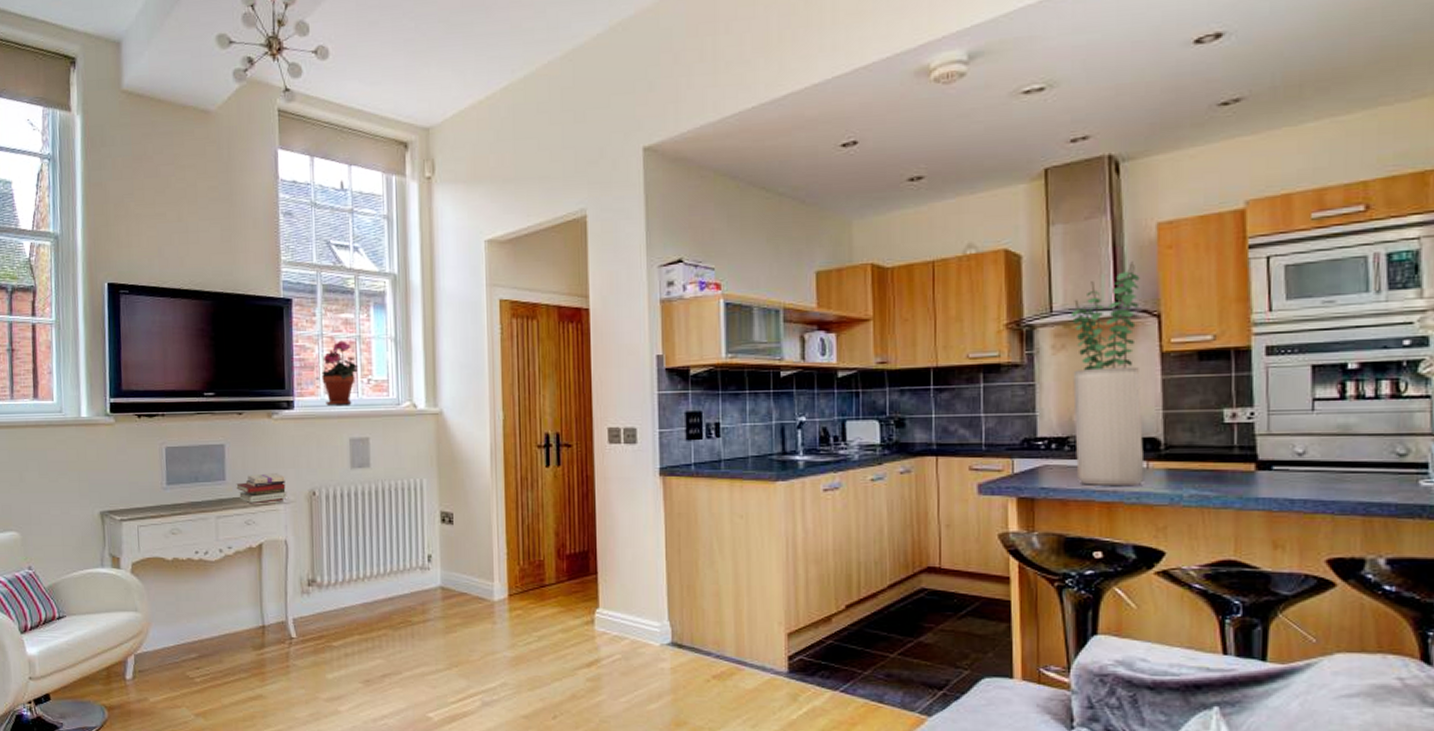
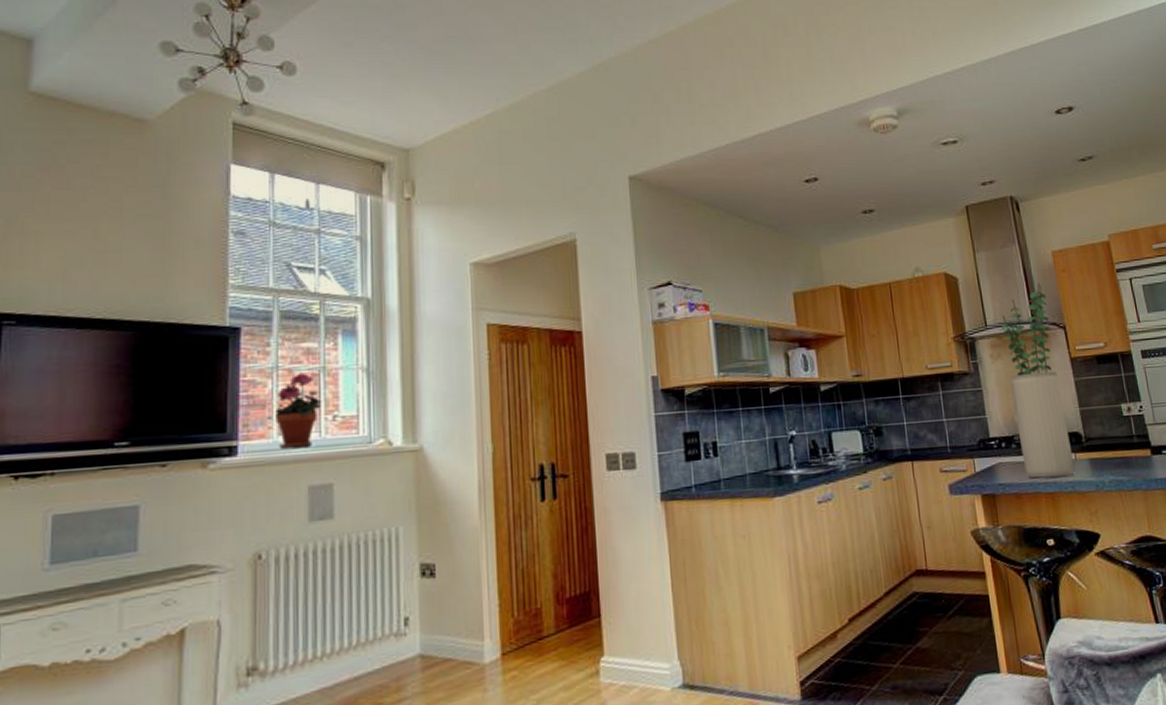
books: present [236,473,287,504] -> none [152,536,223,579]

